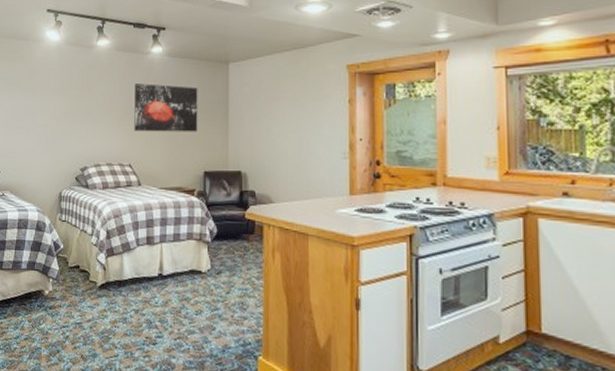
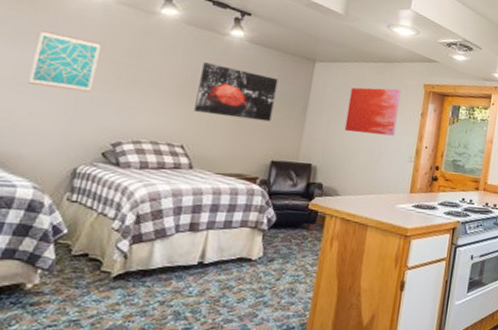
wall art: none [22,80,62,127] -> present [28,30,102,93]
wall art: none [267,76,322,132] -> present [344,87,401,136]

